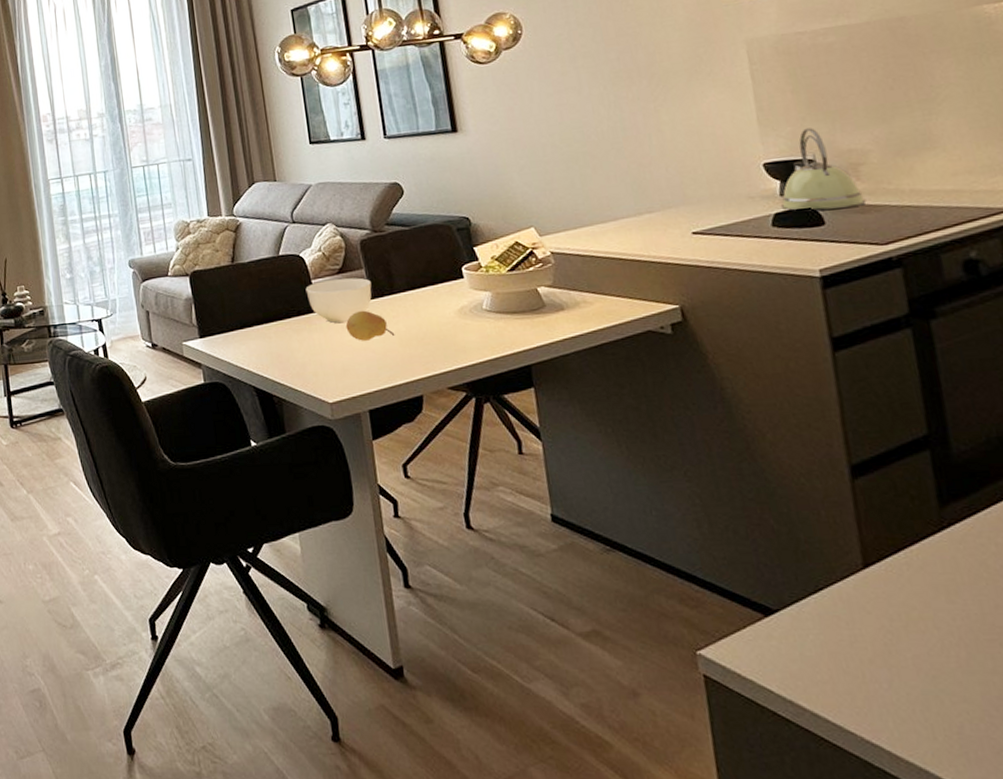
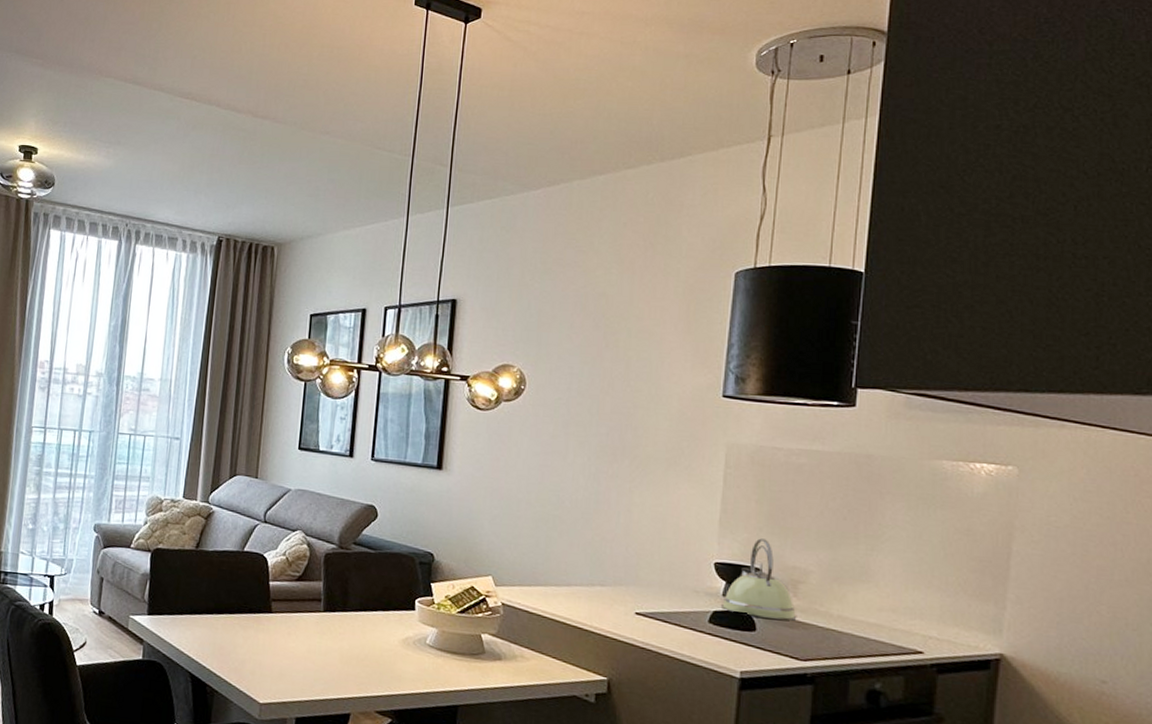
bowl: present [305,277,372,323] -> none [261,584,326,629]
fruit: present [345,310,395,341] -> none [292,620,338,653]

